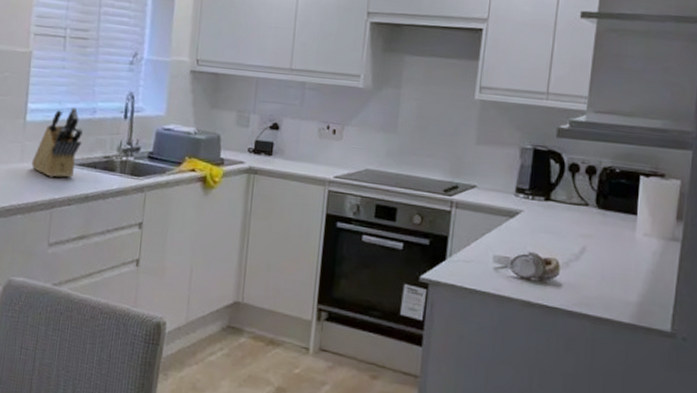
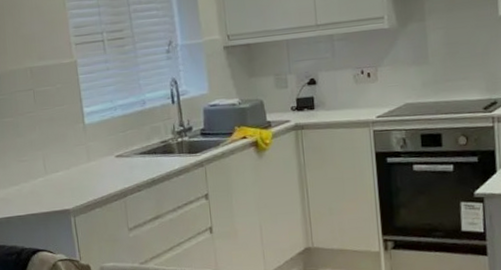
knife block: present [32,107,83,178] -> none [98,102,139,170]

